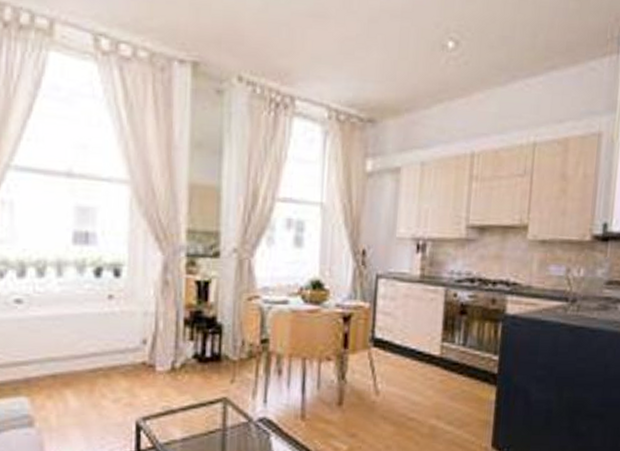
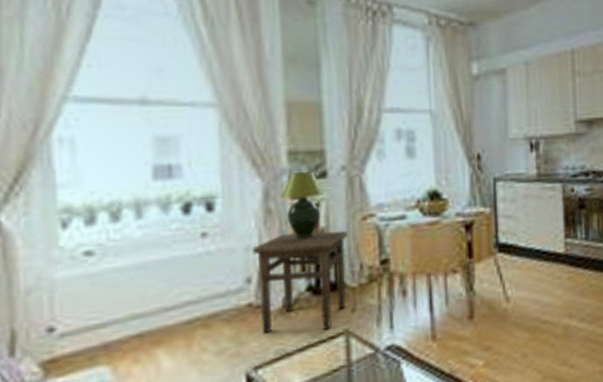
side table: none [149,304,233,396] -> present [252,231,347,334]
table lamp: none [177,250,216,312] -> present [280,172,324,240]

